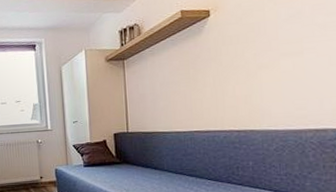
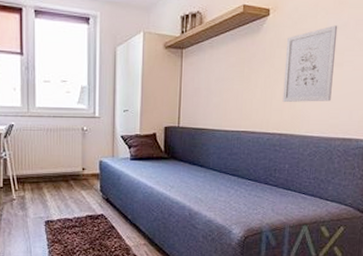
wall art: none [233,14,294,99] -> present [282,25,338,103]

